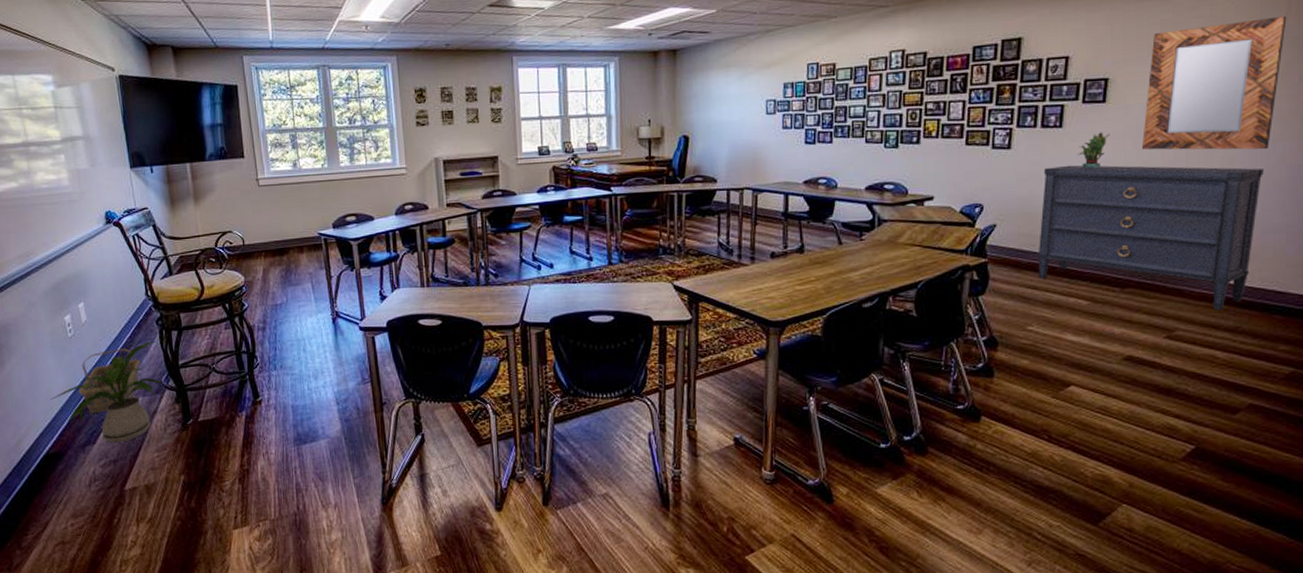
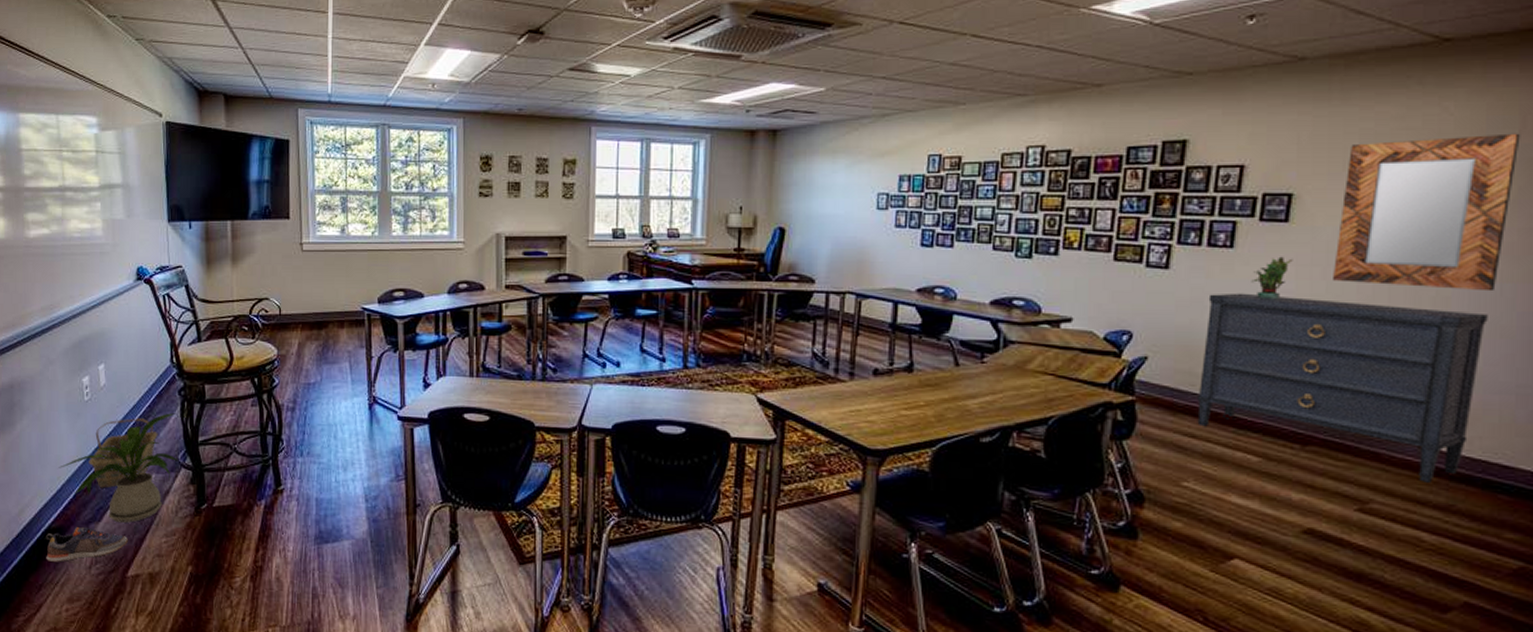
sneaker: none [44,449,123,484] -> present [45,526,129,562]

